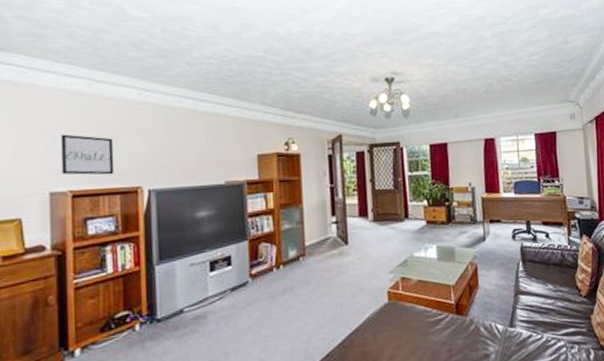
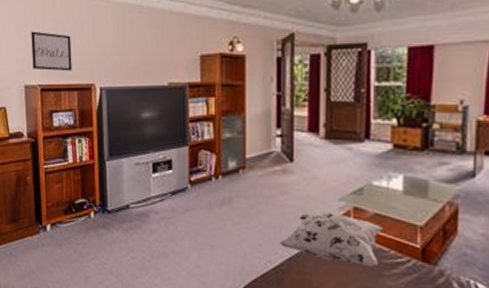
decorative pillow: none [339,284,426,328] -> present [278,211,384,268]

